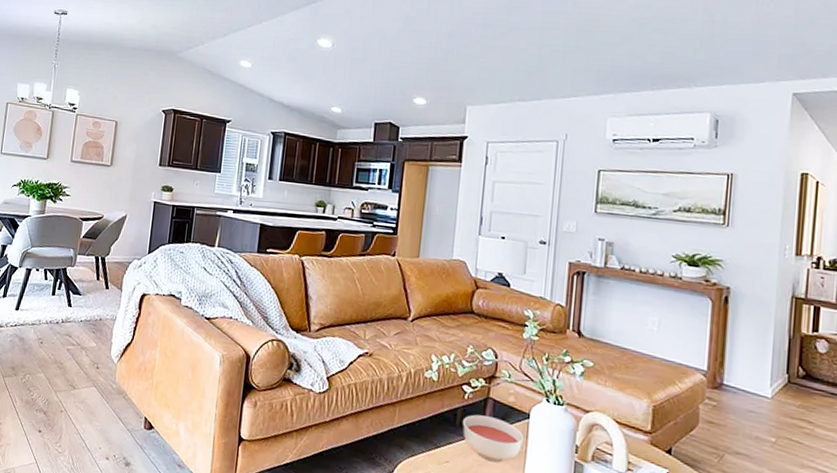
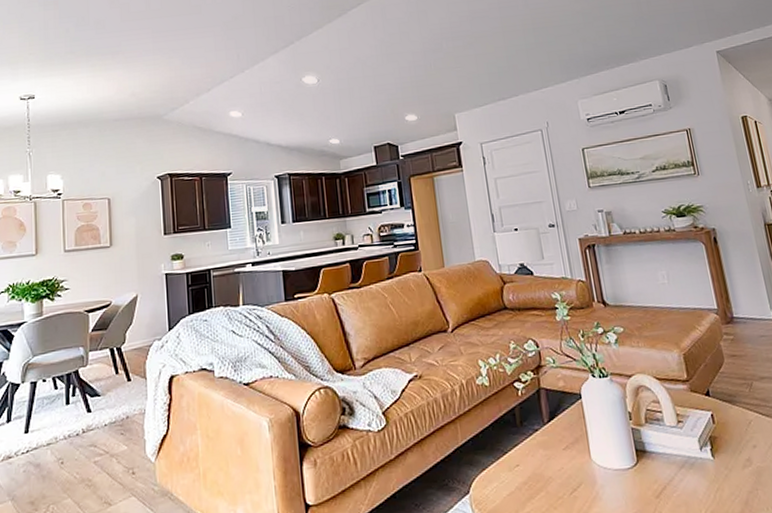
bowl: present [462,414,525,463] -> none [522,406,583,453]

